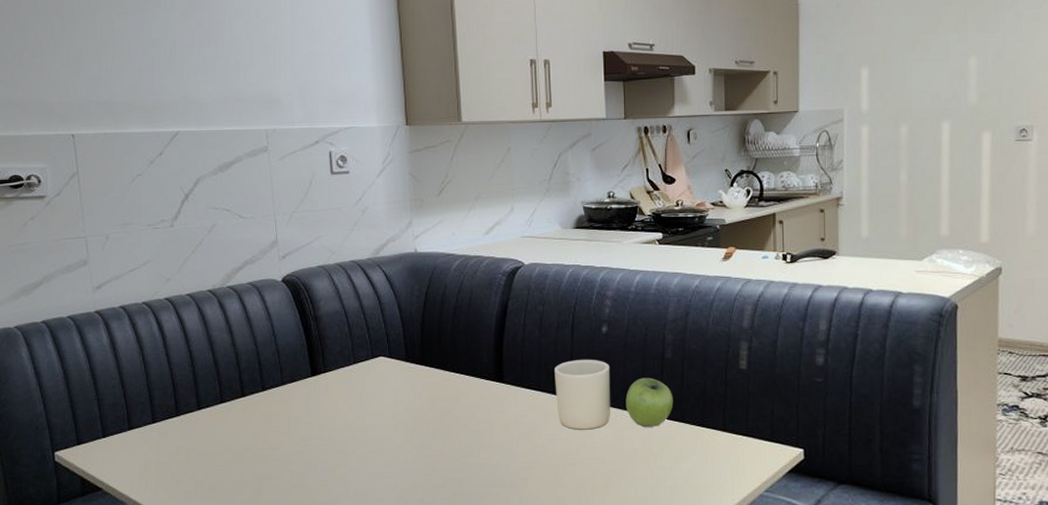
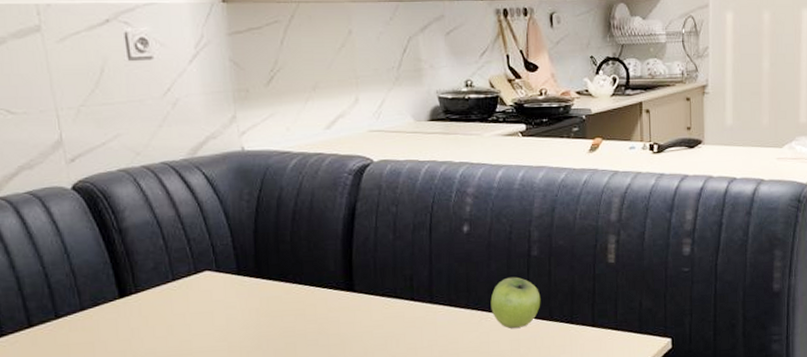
mug: present [554,359,611,430] -> none [412,261,475,337]

